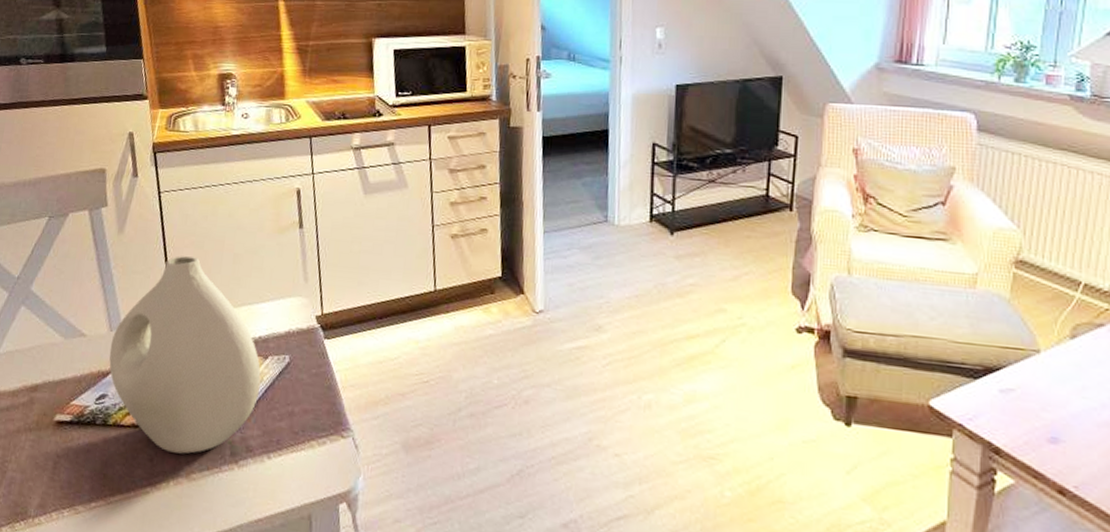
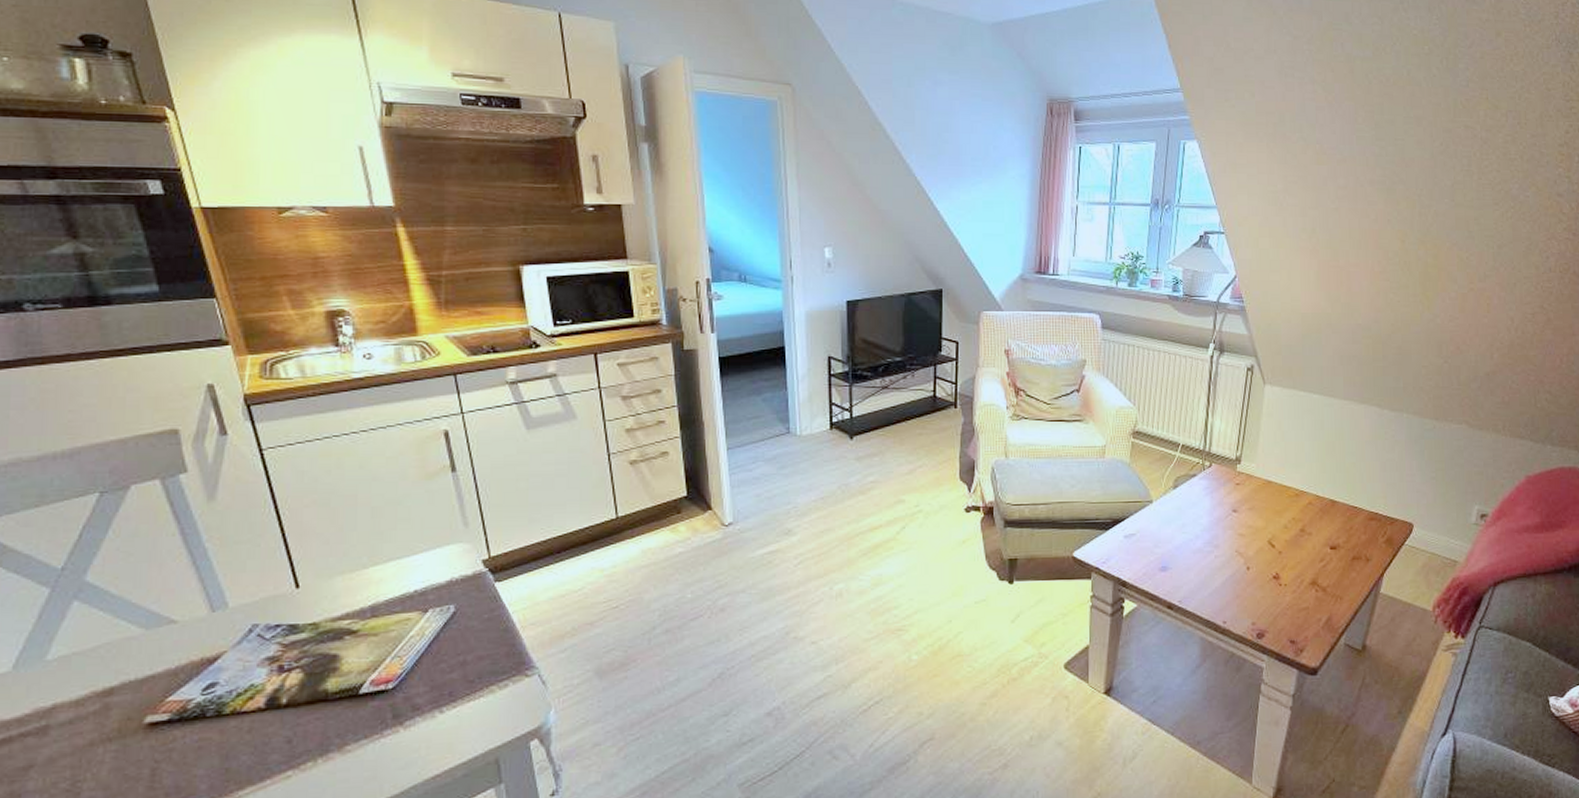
vase: present [109,255,261,454] -> none [214,515,421,729]

